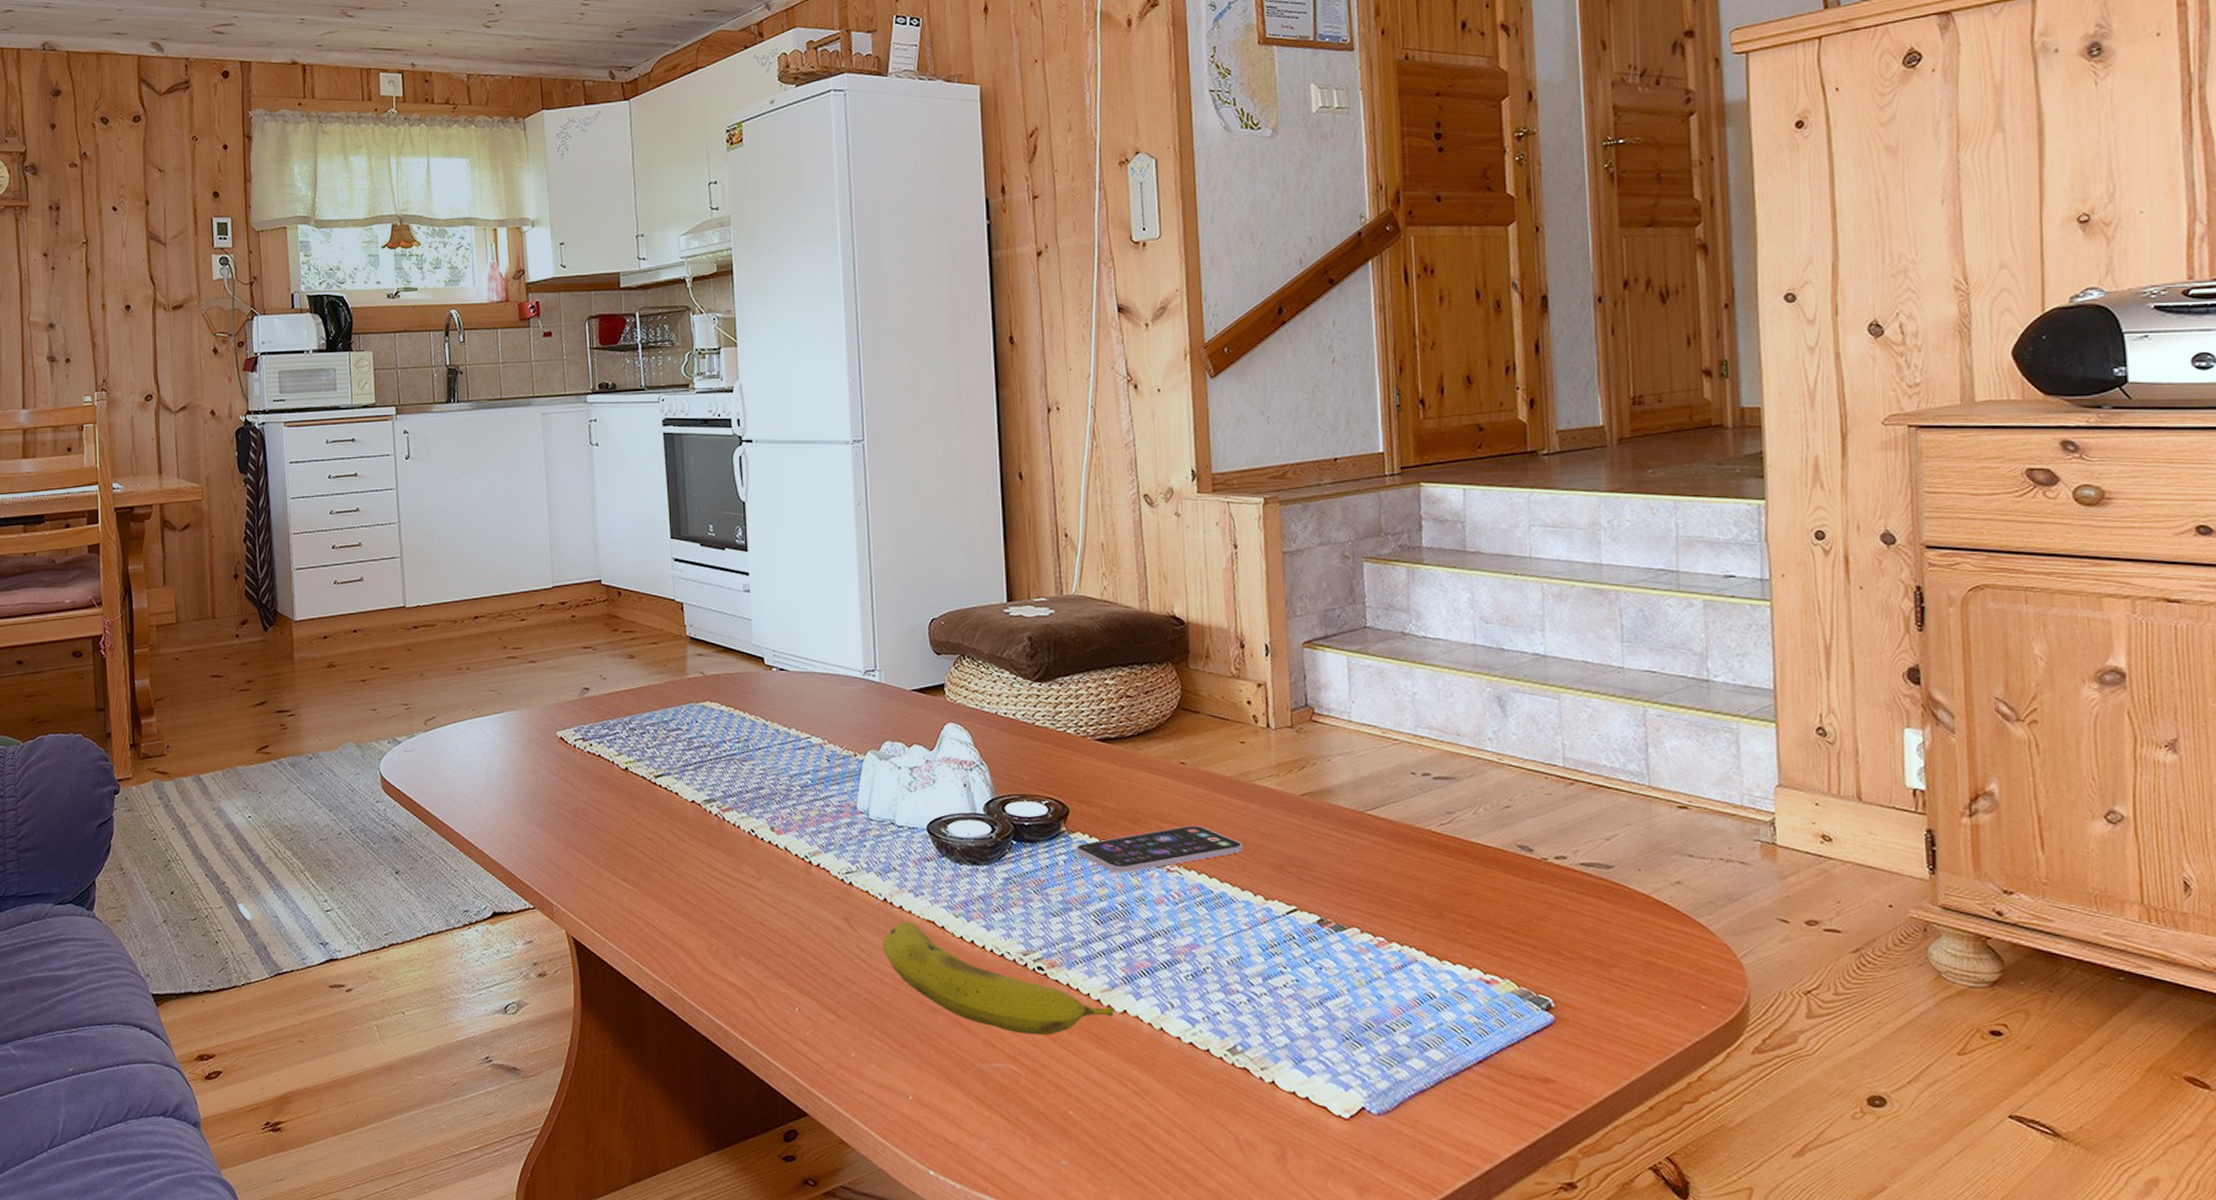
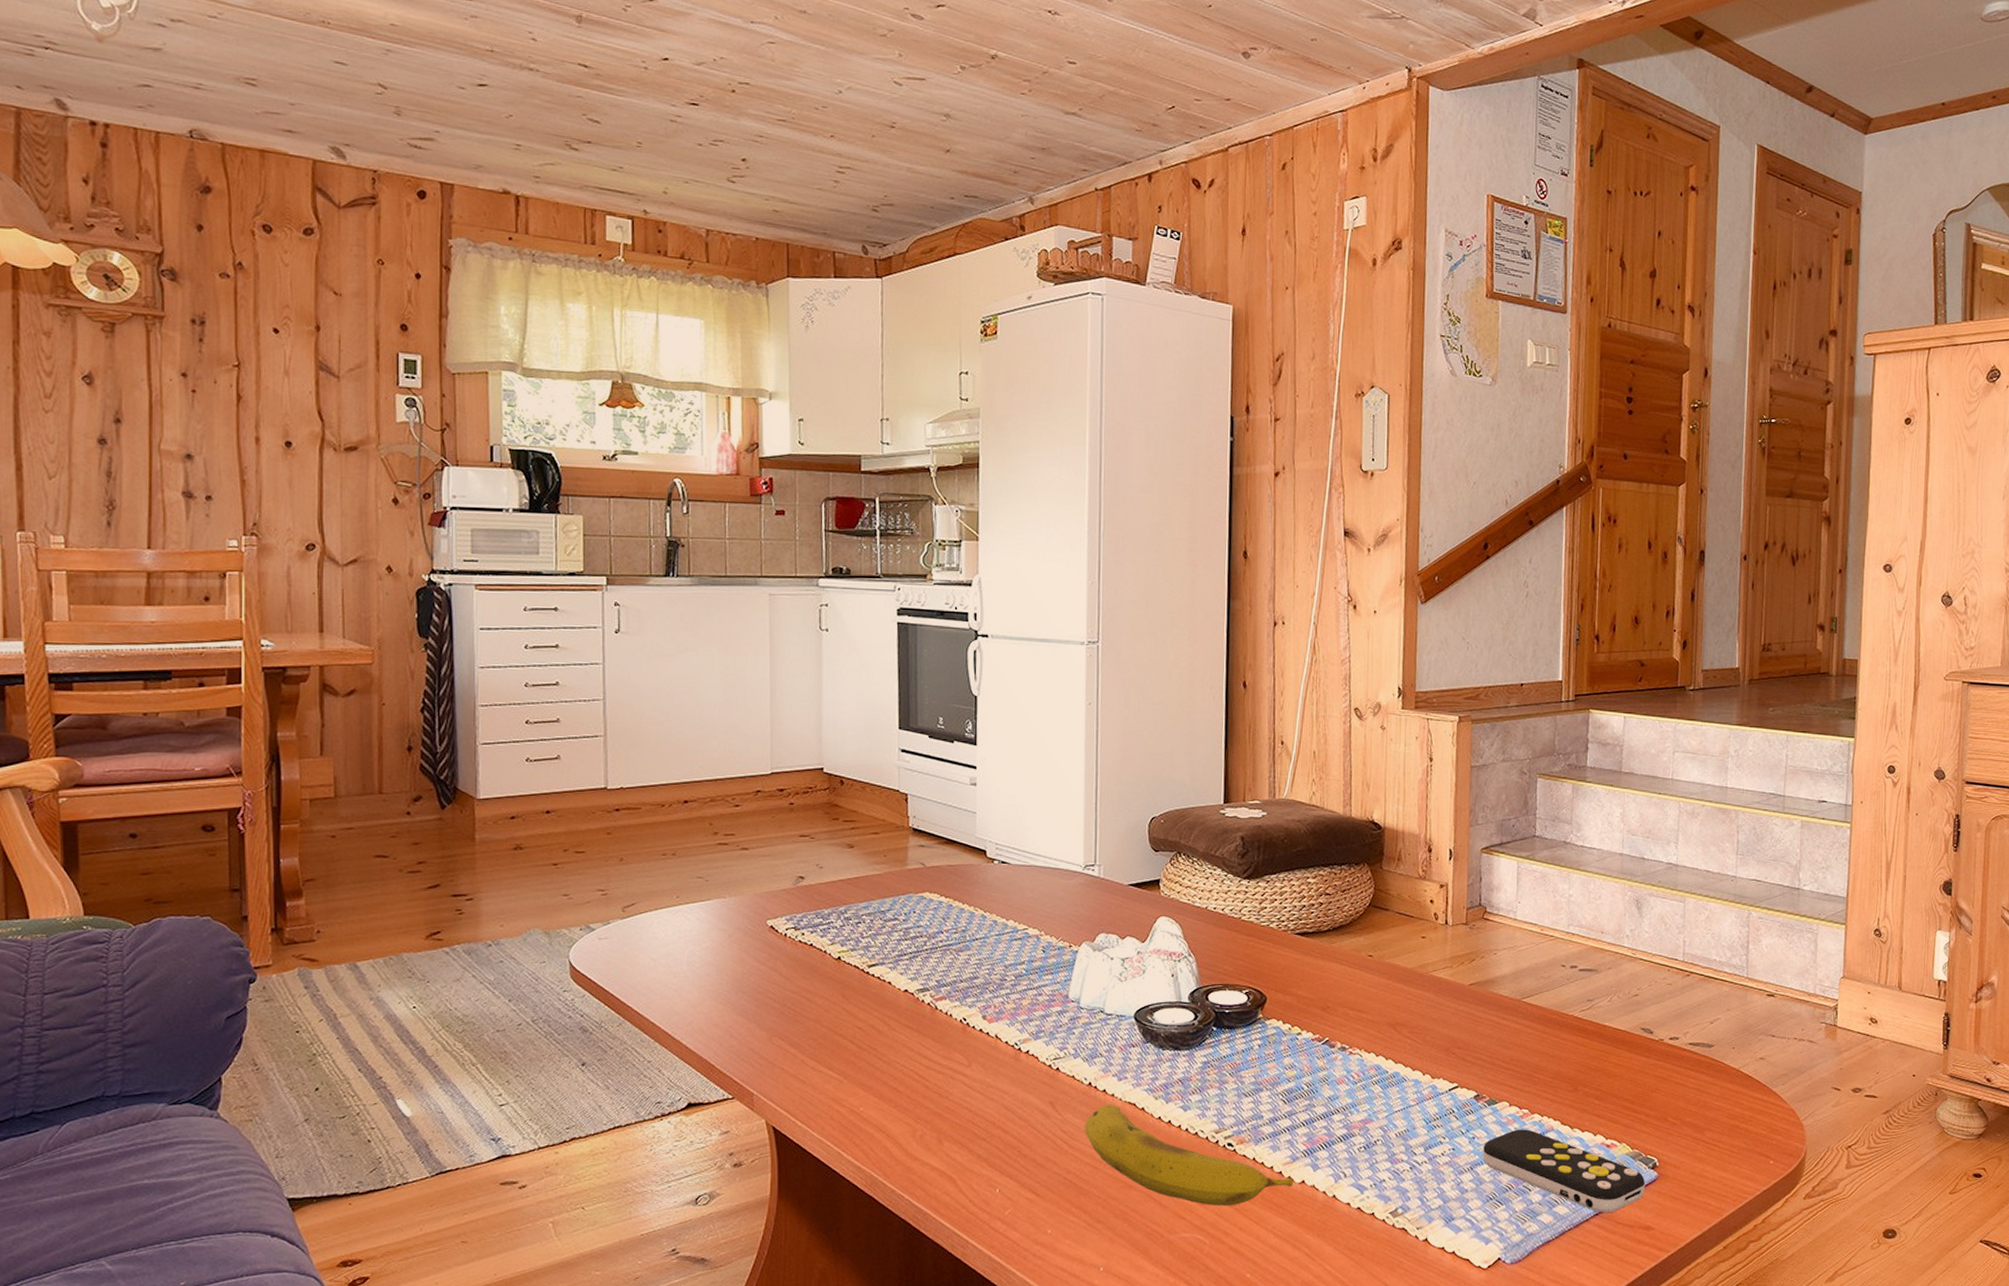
smartphone: present [1075,825,1244,873] -> none [1270,1012,1417,1056]
remote control: none [1333,959,1540,1061] -> present [1483,1129,1646,1213]

